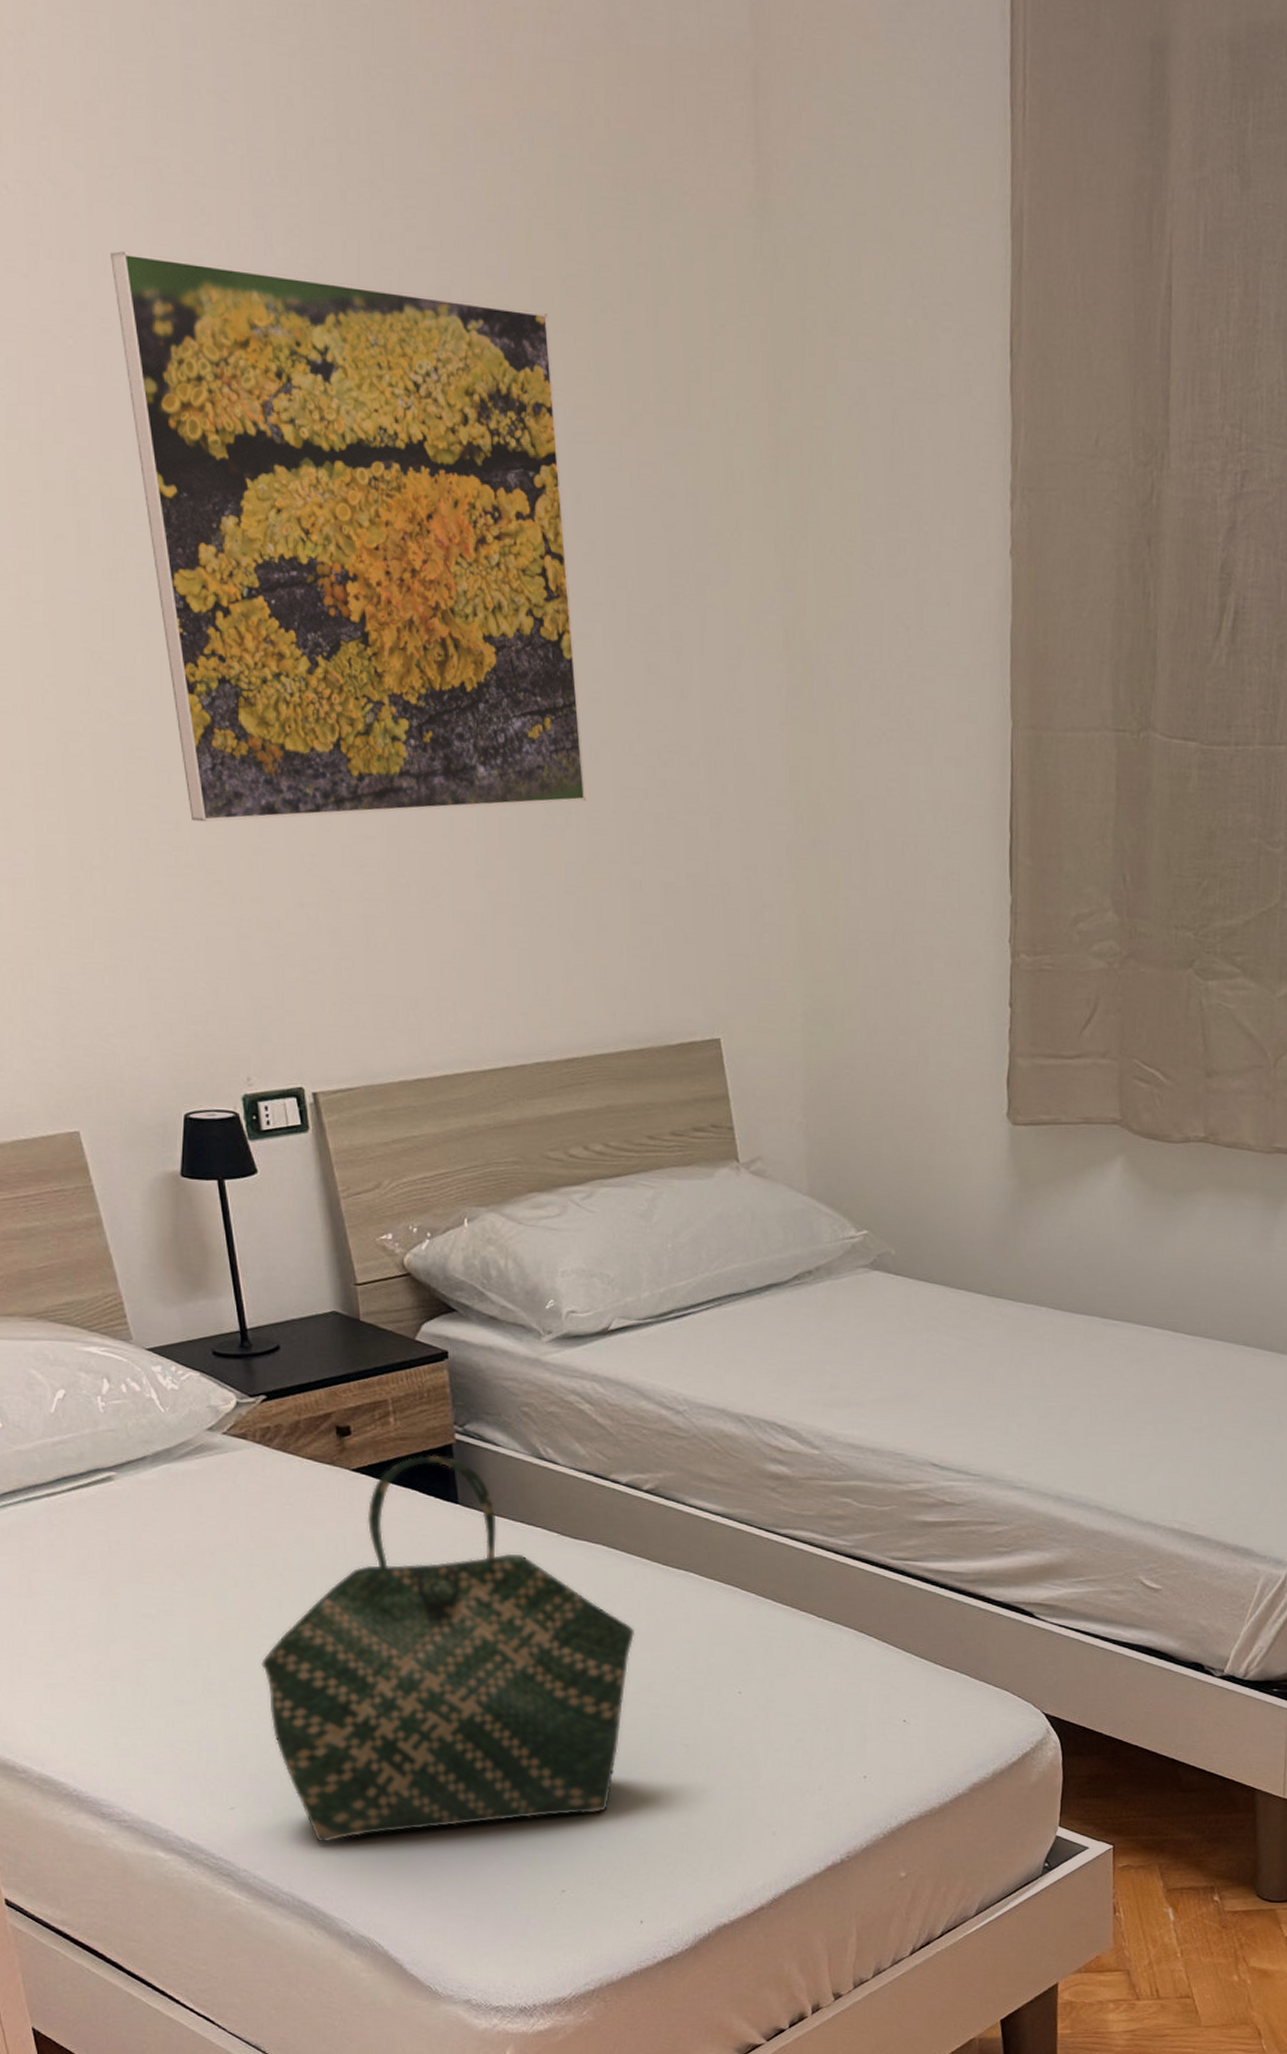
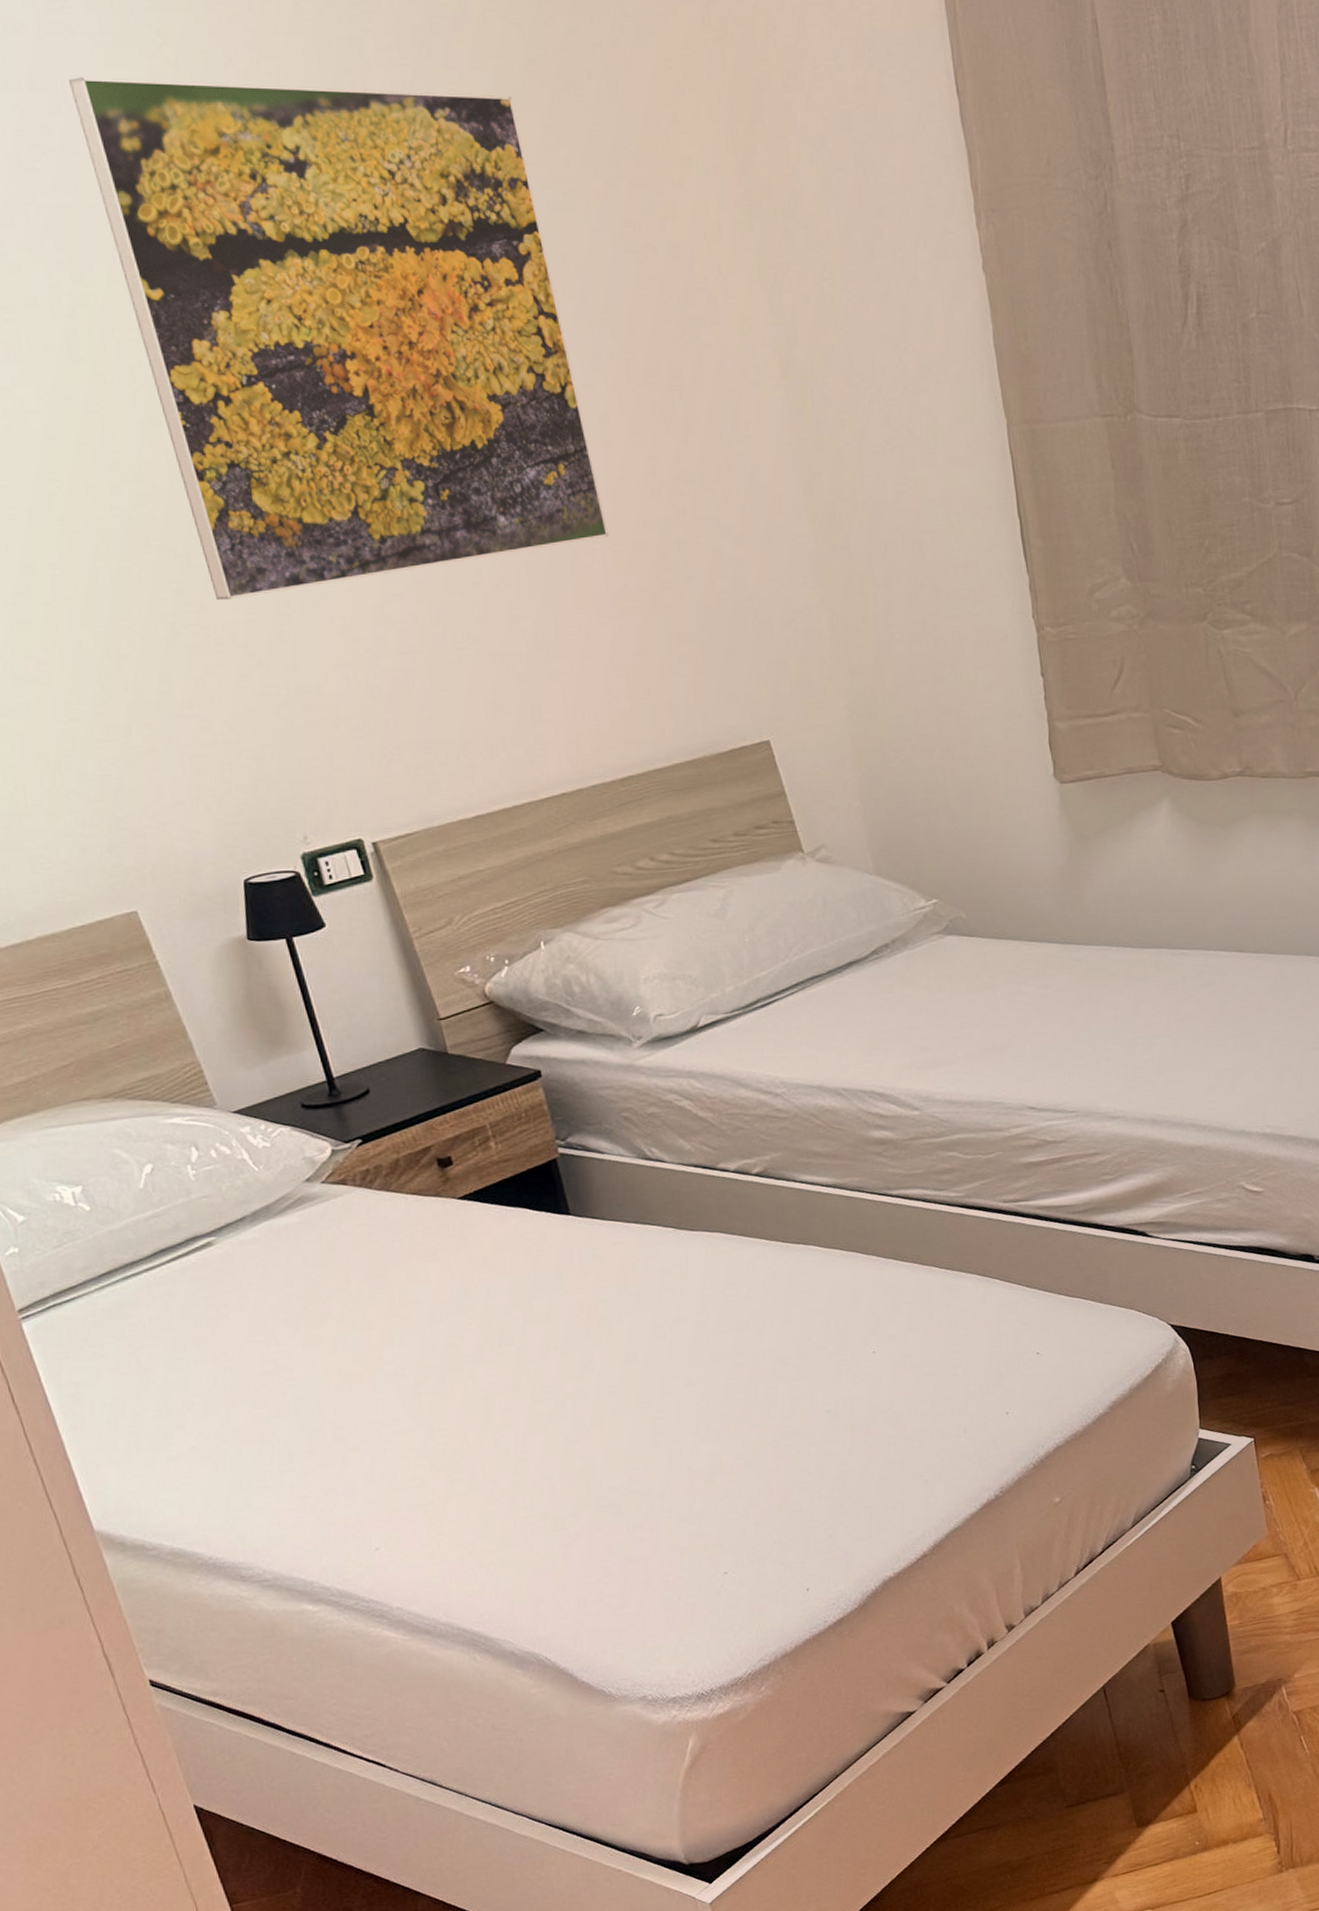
tote bag: present [261,1455,635,1843] -> none [389,1171,764,1568]

